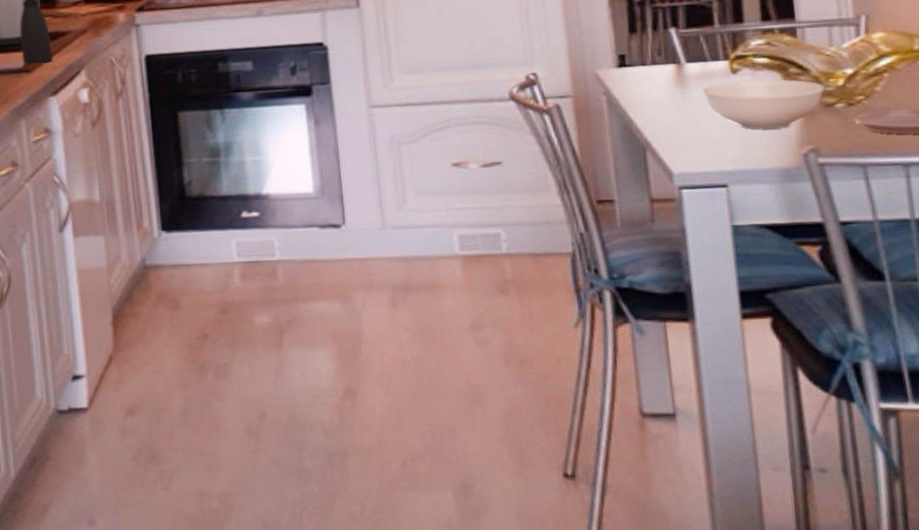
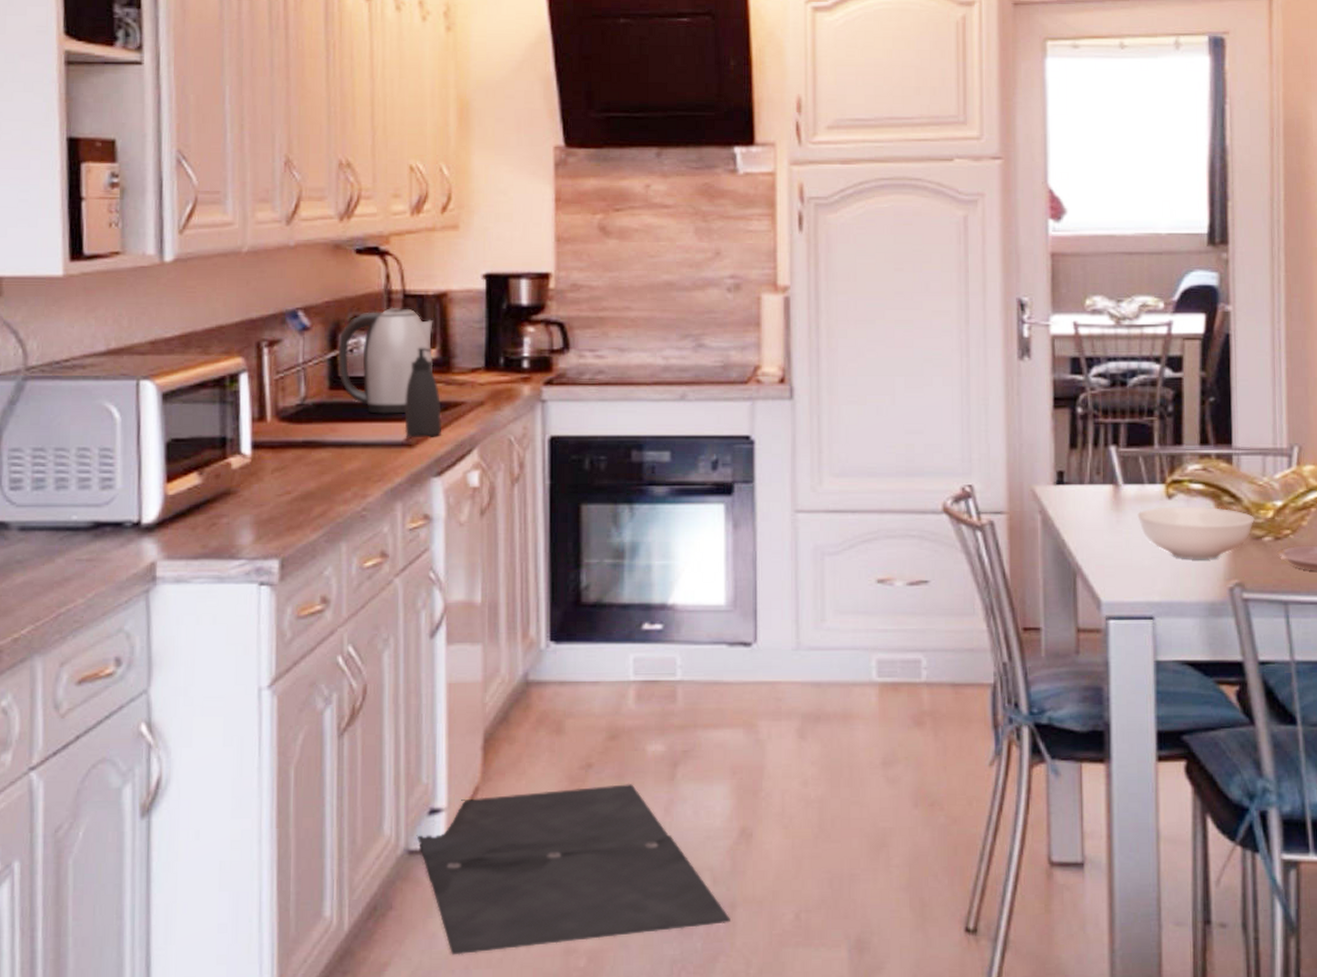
door mat: none [63,350,343,498] -> present [416,783,730,955]

